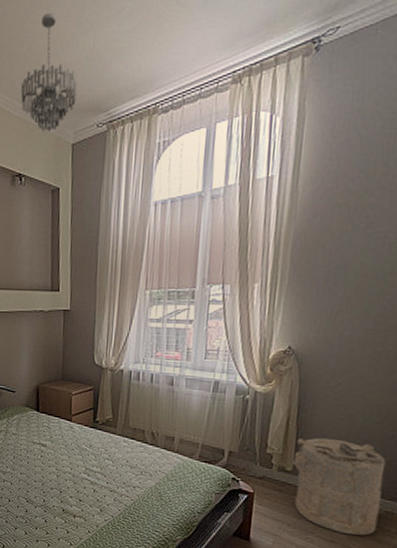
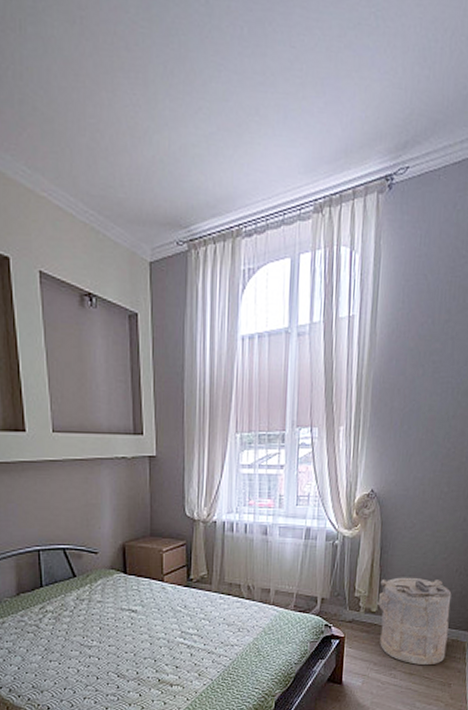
chandelier: present [21,12,77,131] -> none [86,97,152,244]

